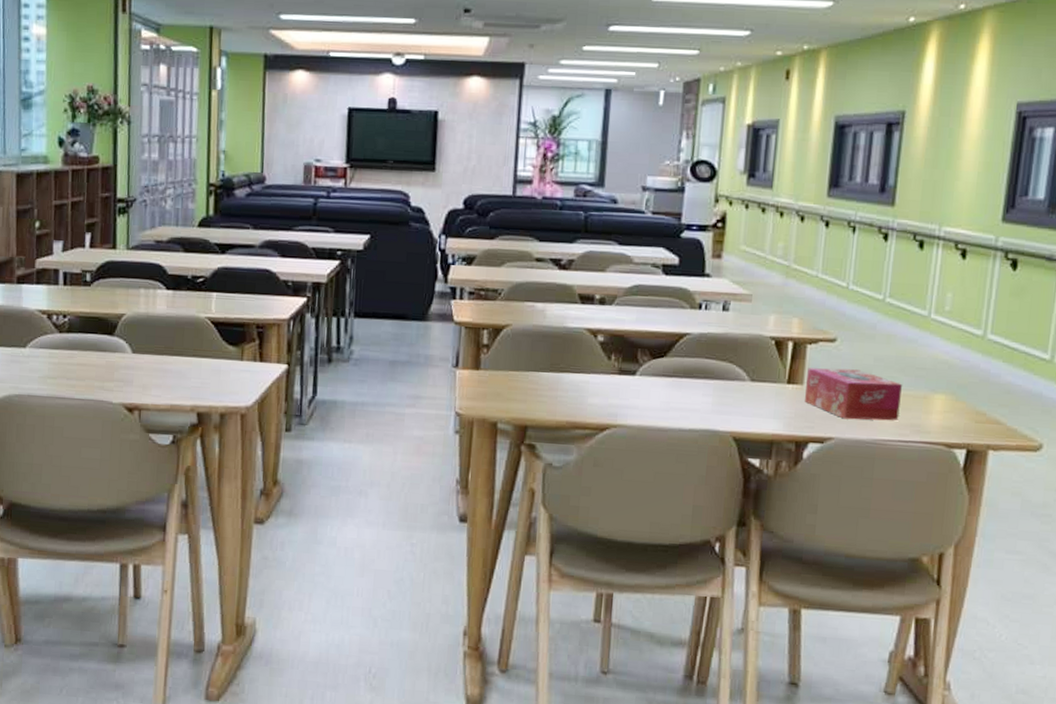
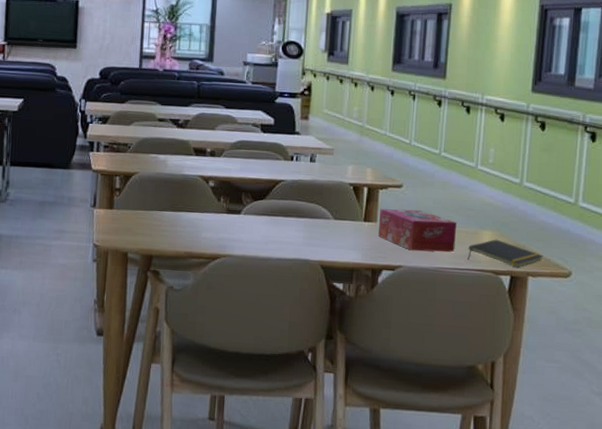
notepad: none [914,404,1008,439] -> present [467,239,543,267]

